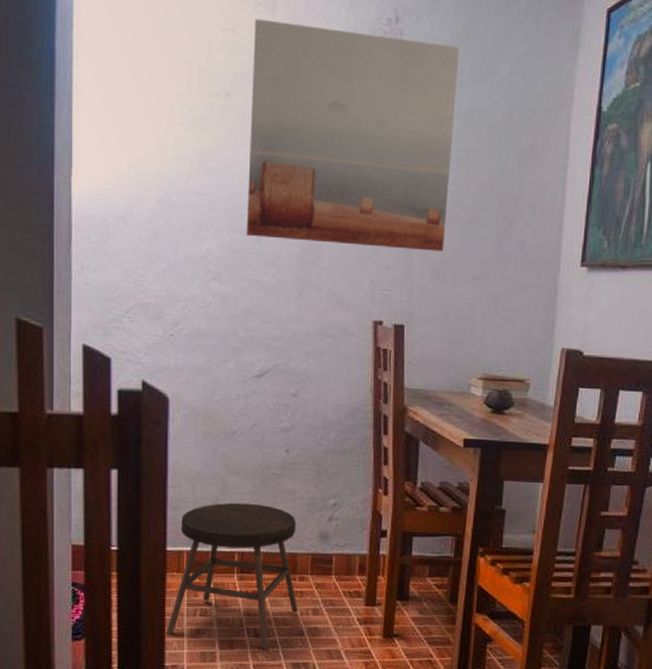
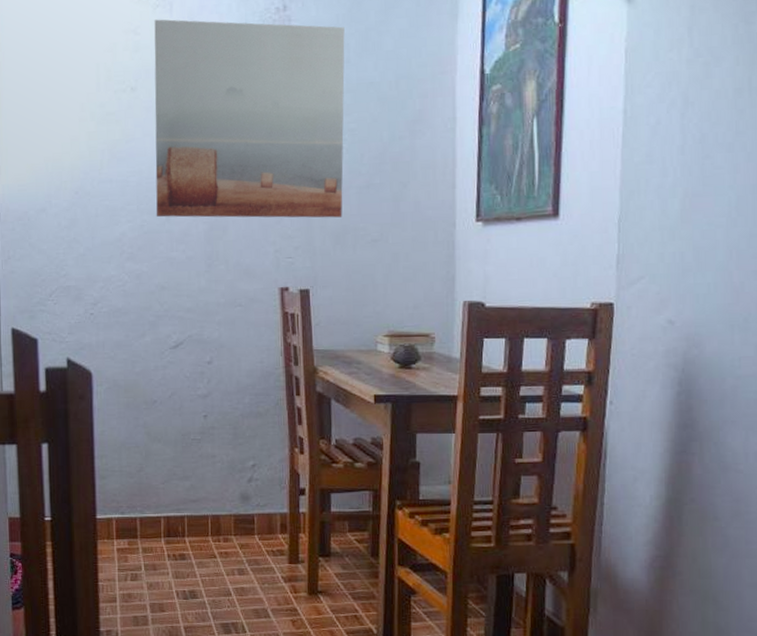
stool: present [167,502,299,651] -> none [100,469,225,612]

